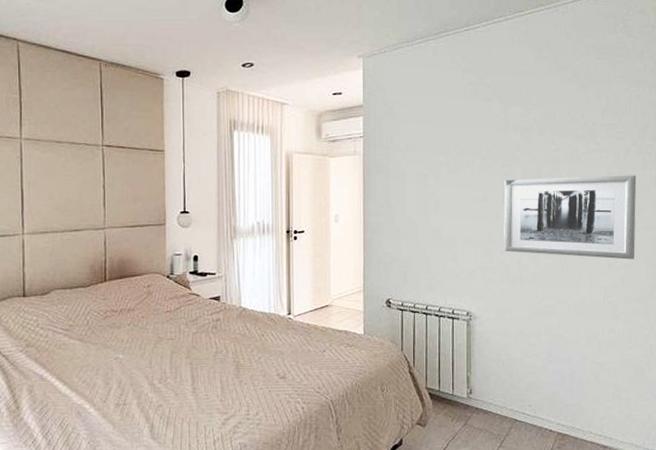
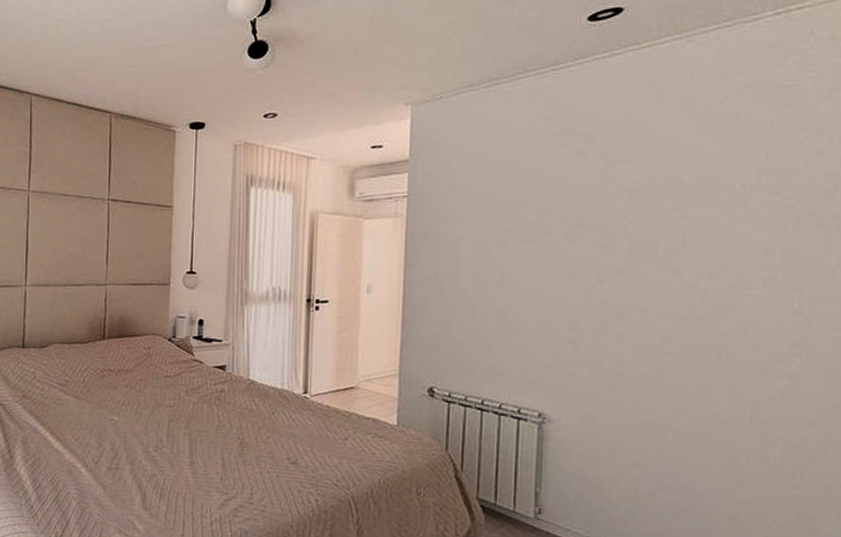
wall art: present [504,175,637,260] -> none [597,253,814,368]

